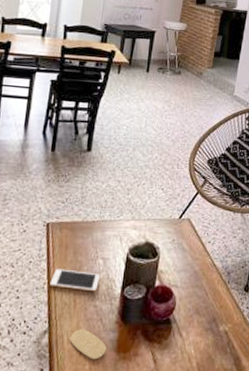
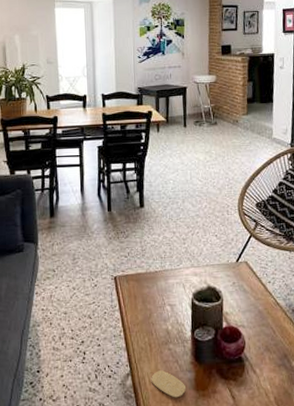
cell phone: present [49,269,100,292] -> none [125,317,170,336]

